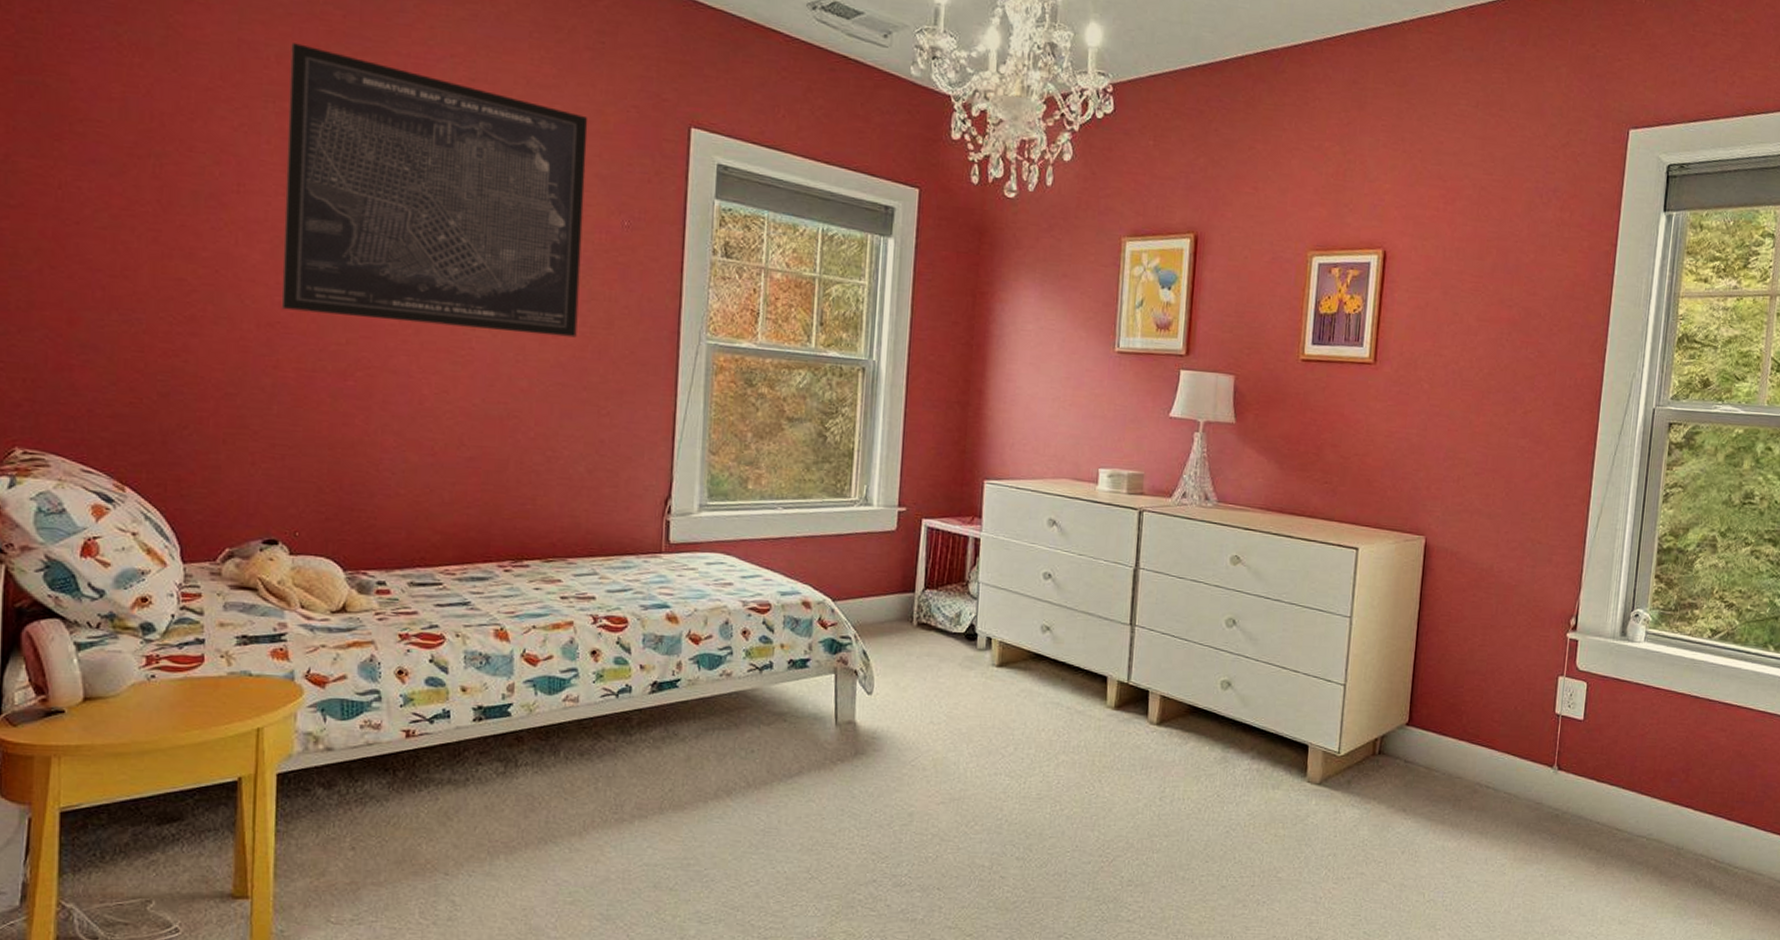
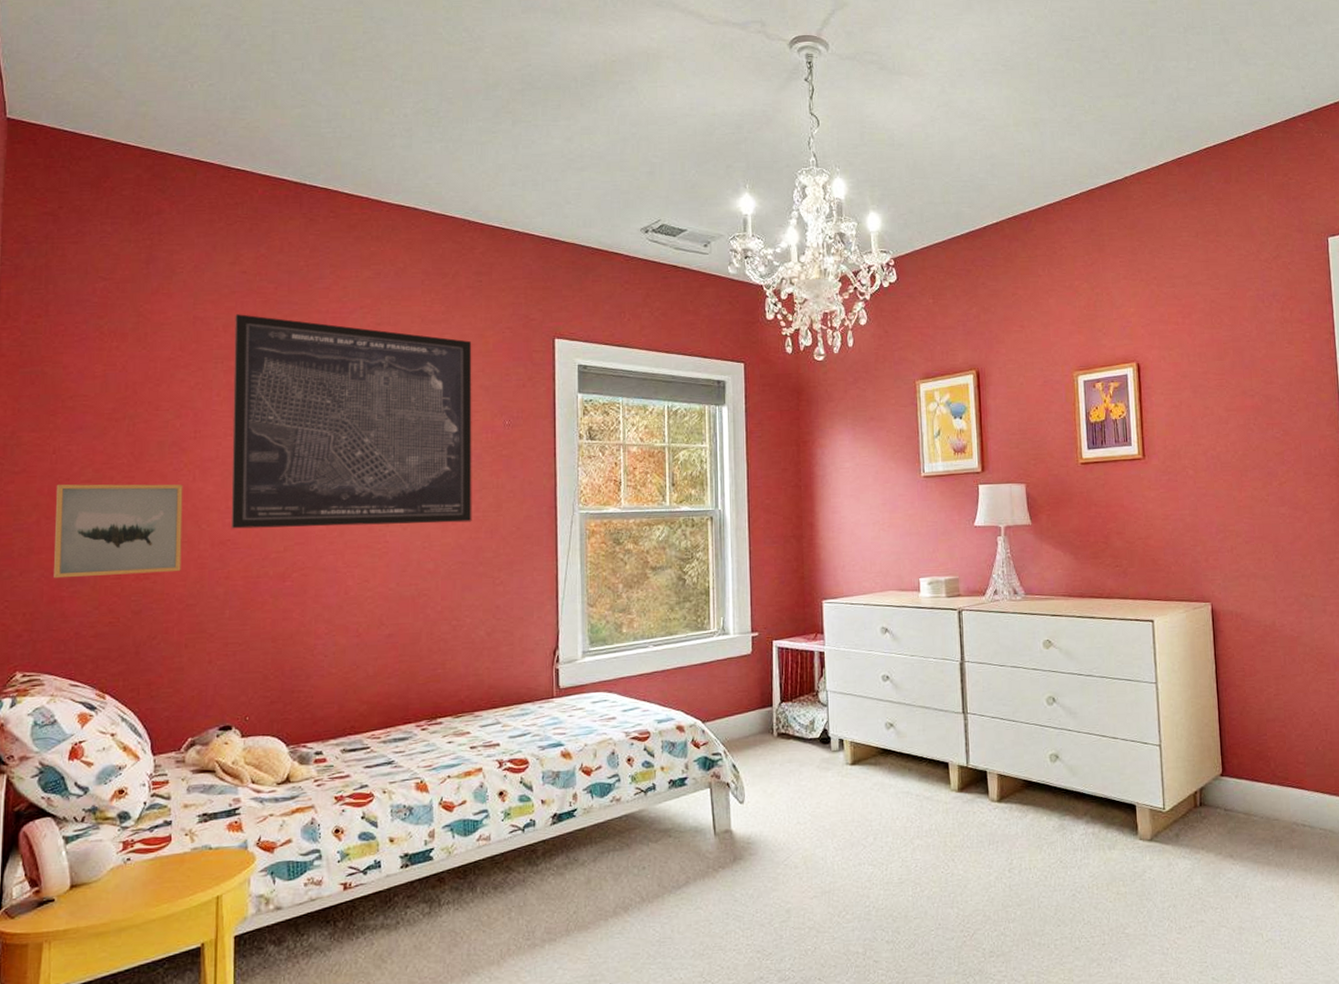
wall art: none [61,228,223,353] -> present [54,484,183,579]

